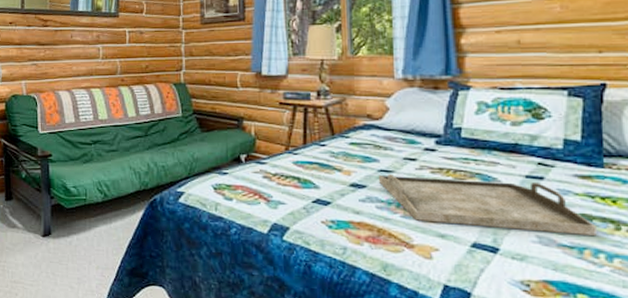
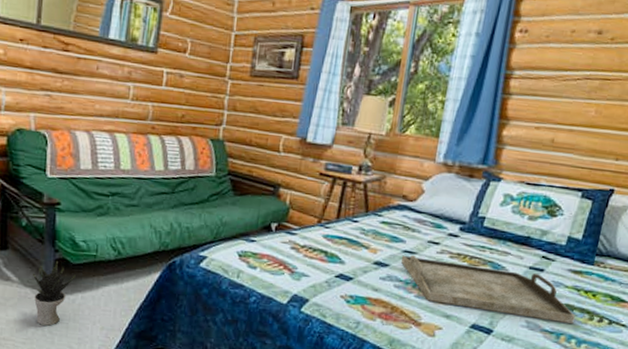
potted plant: none [34,207,70,268] -> present [33,261,76,326]

